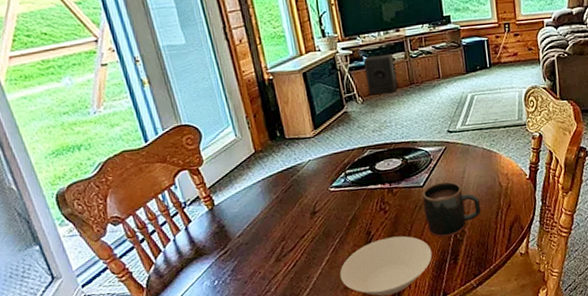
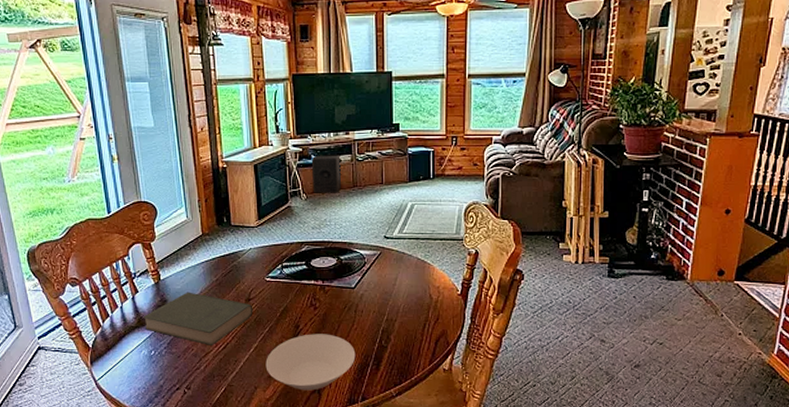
book: none [200,213,321,266] -> present [143,292,253,345]
mug: present [422,181,482,238] -> none [353,286,409,342]

